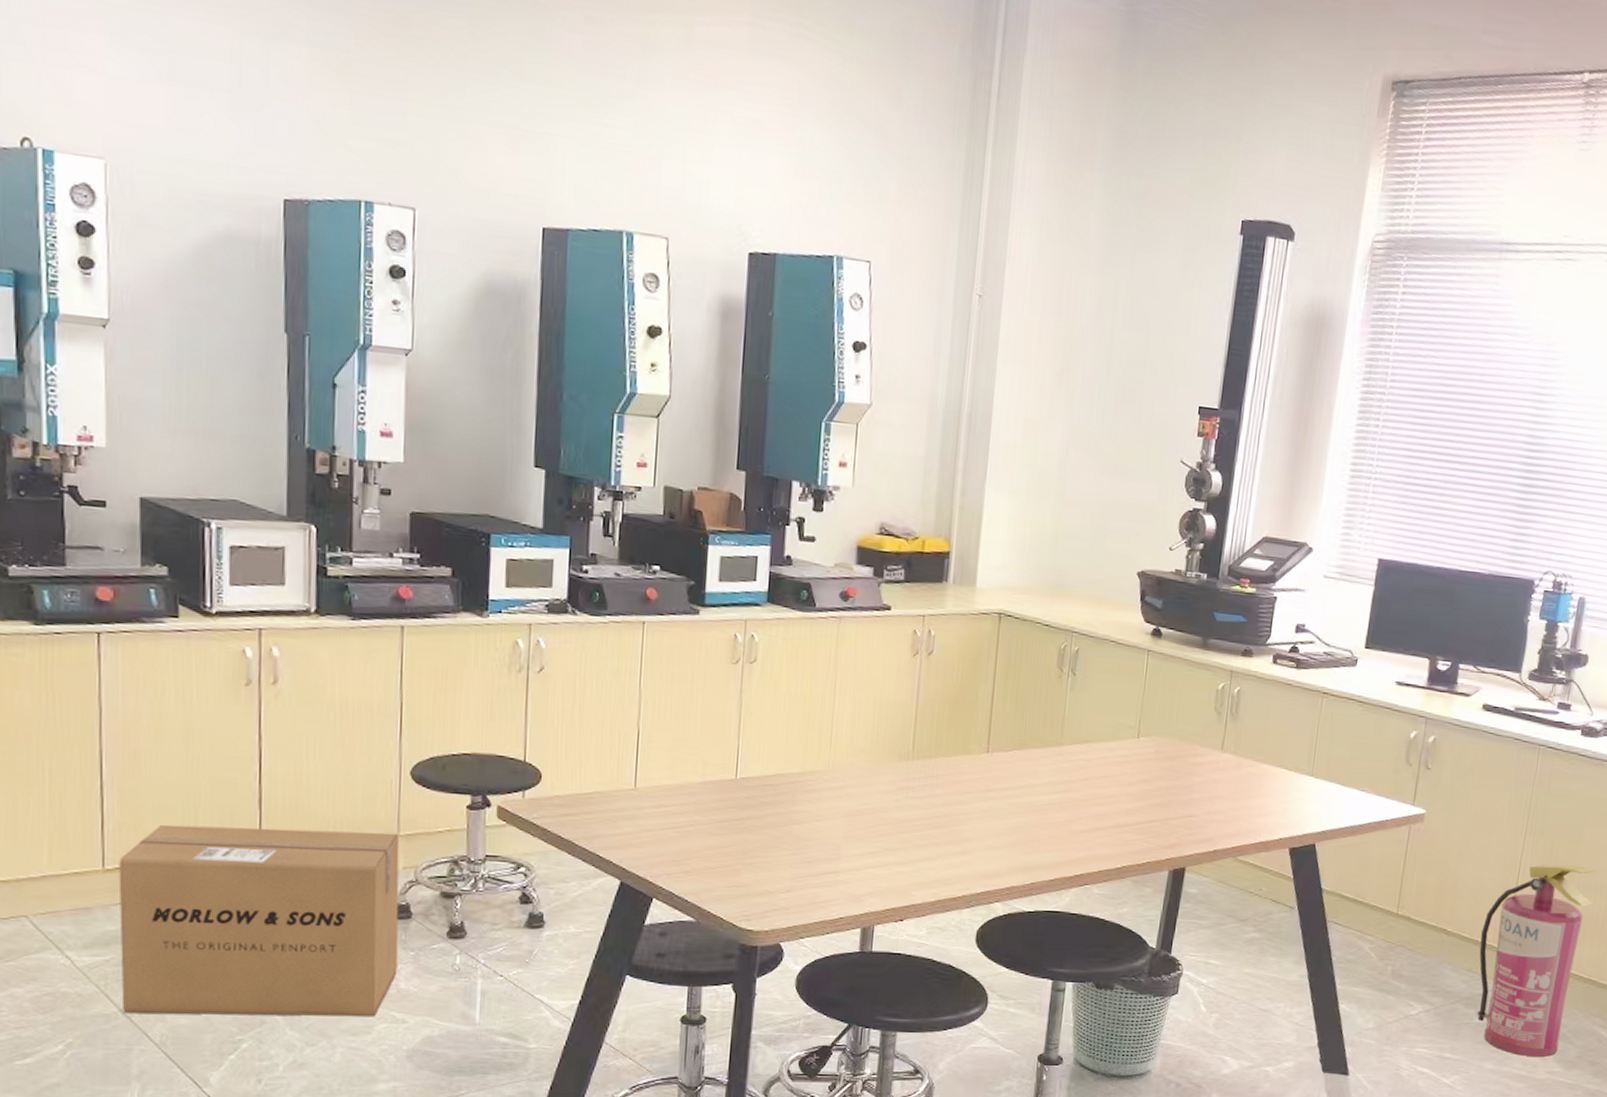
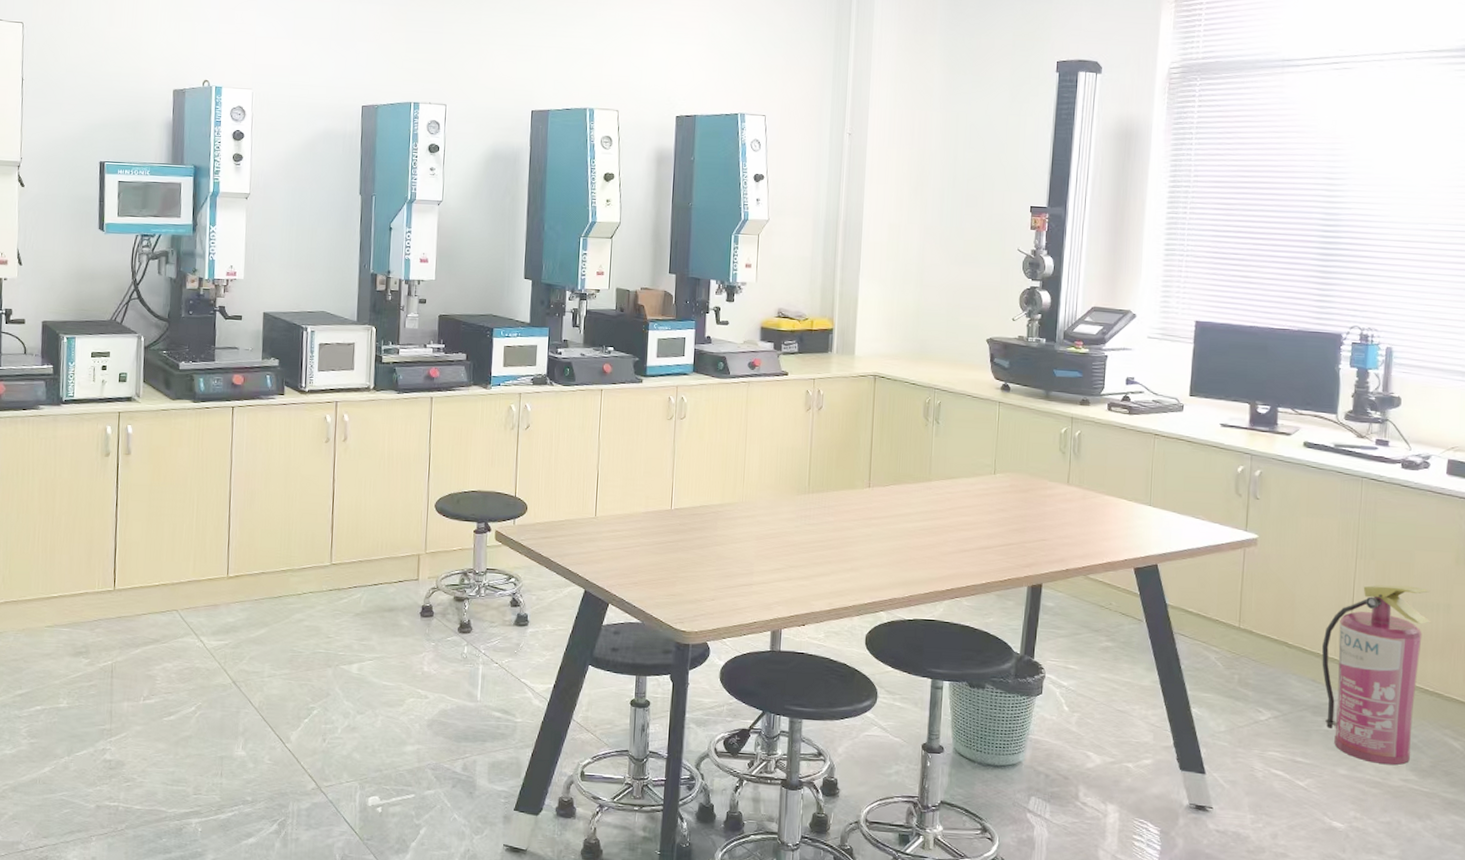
box: present [118,824,400,1017] -> none [235,544,426,692]

